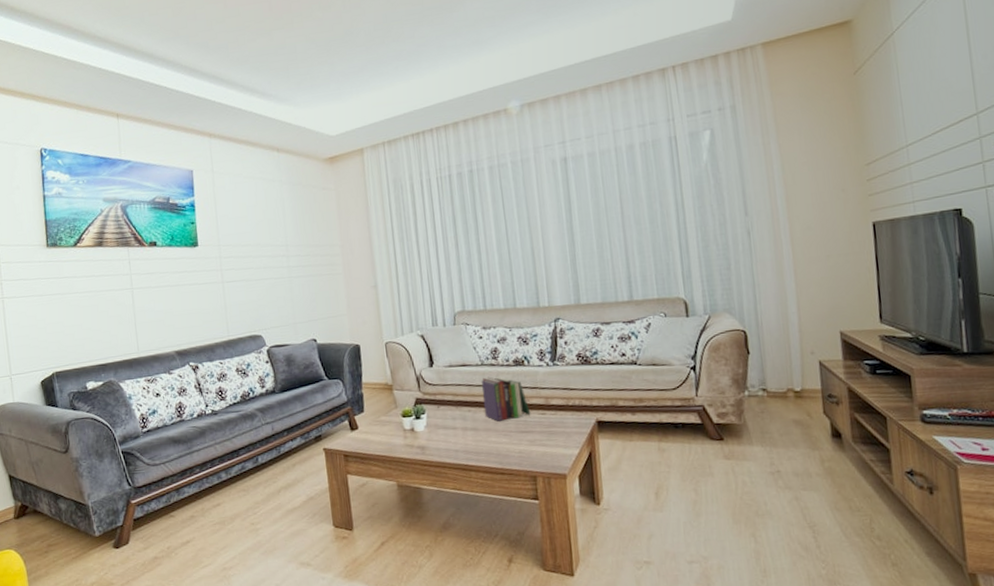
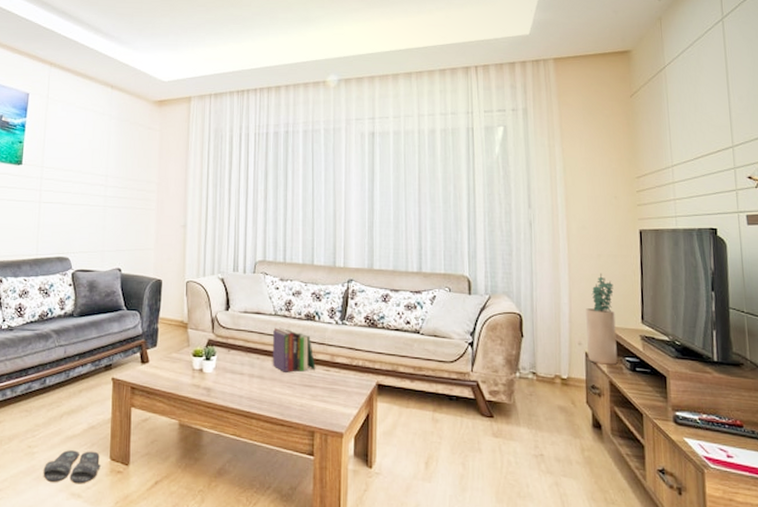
slippers: none [269,520,326,555] -> present [43,450,102,484]
vase: none [816,274,856,372] -> present [586,273,618,366]

